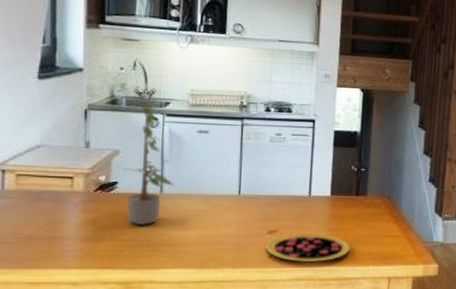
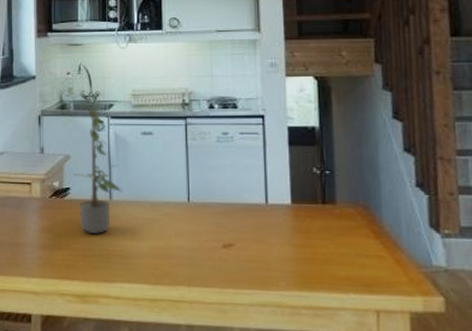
pizza: present [266,233,351,262] -> none [222,248,324,285]

